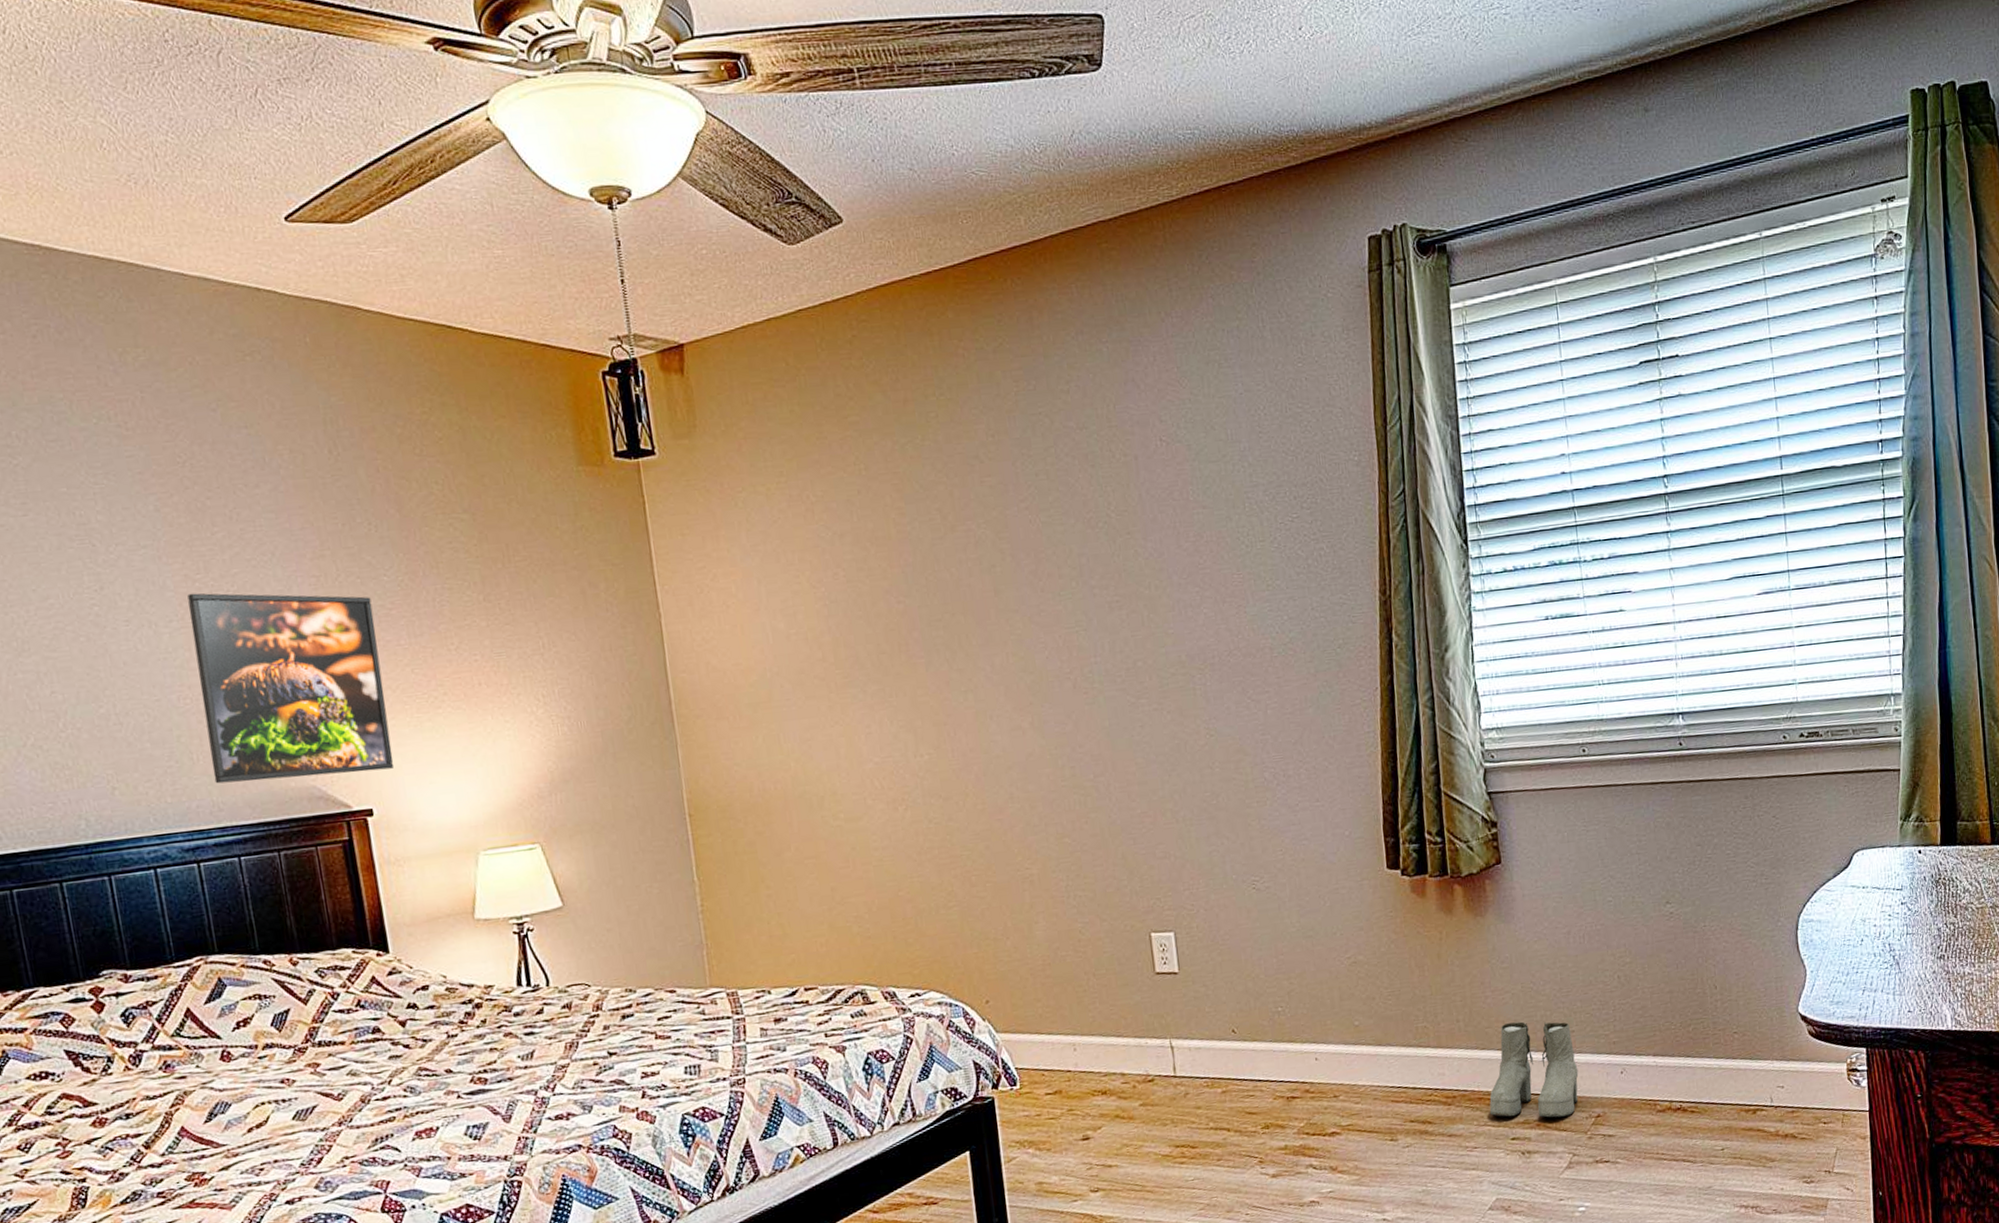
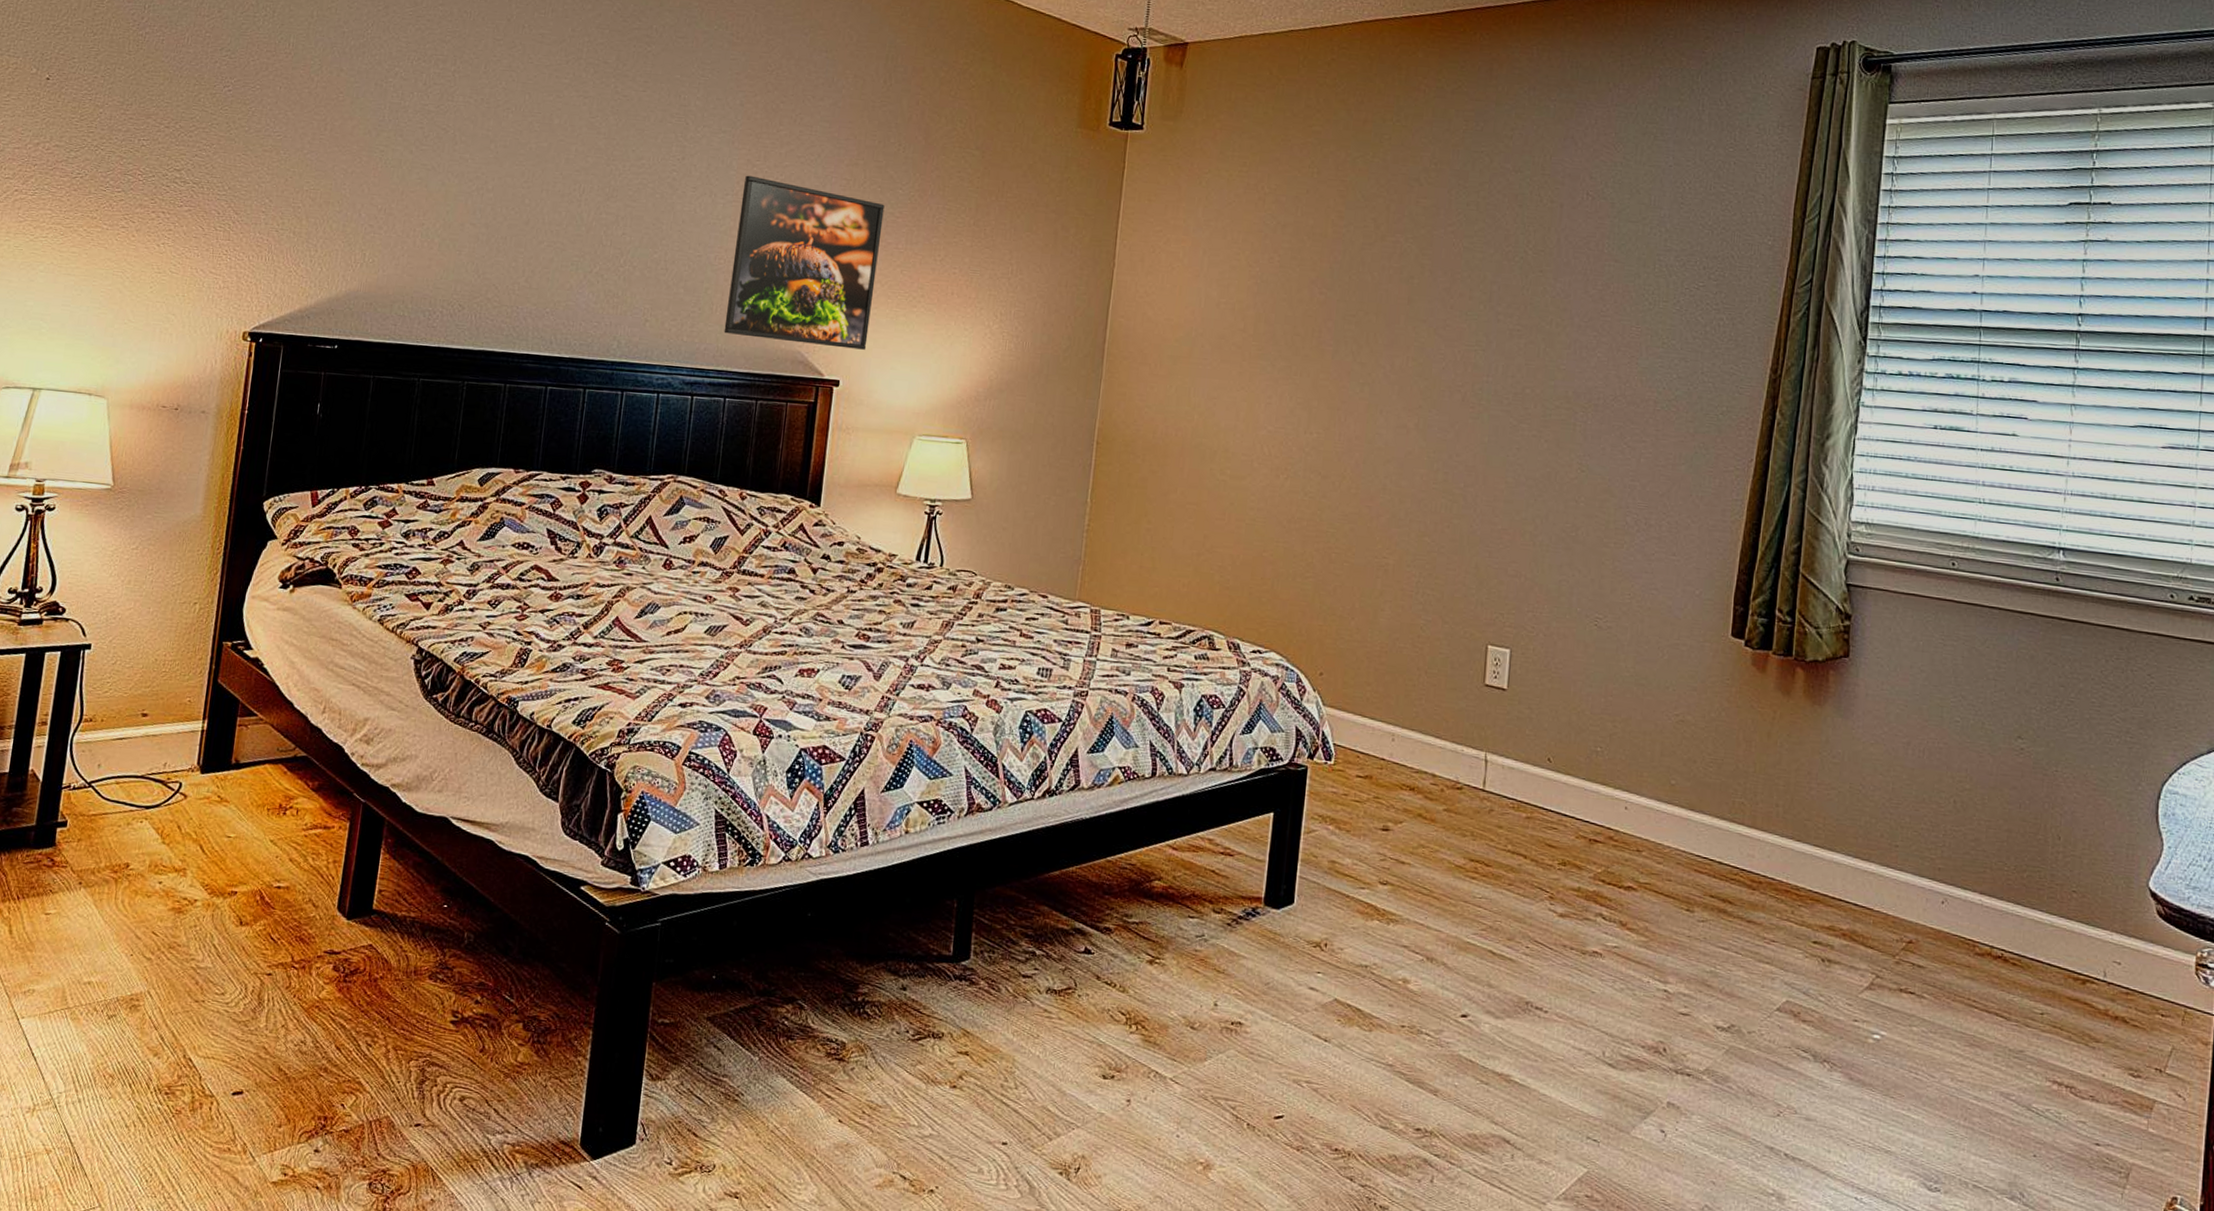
boots: present [1489,1021,1579,1118] -> none [1794,820,1896,934]

